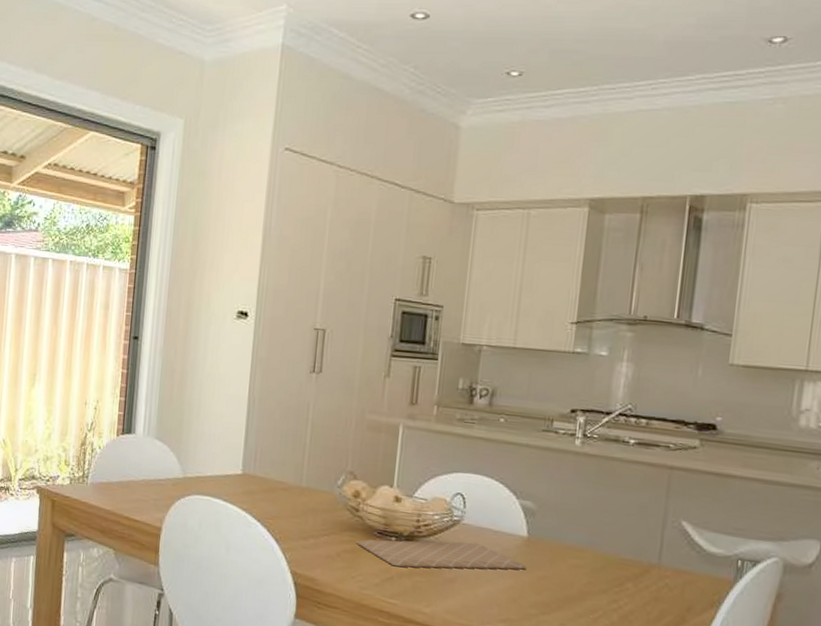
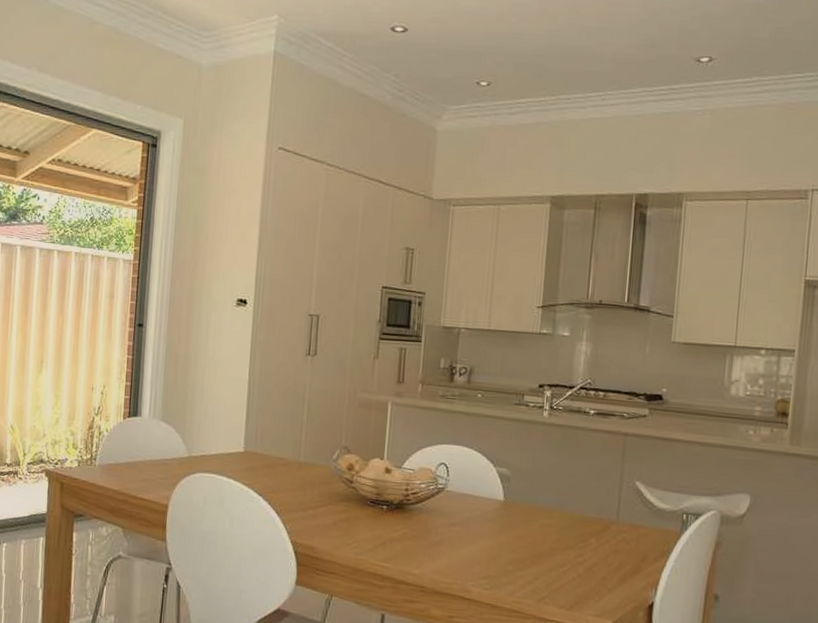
placemat: present [356,539,527,570] -> none [351,507,504,533]

